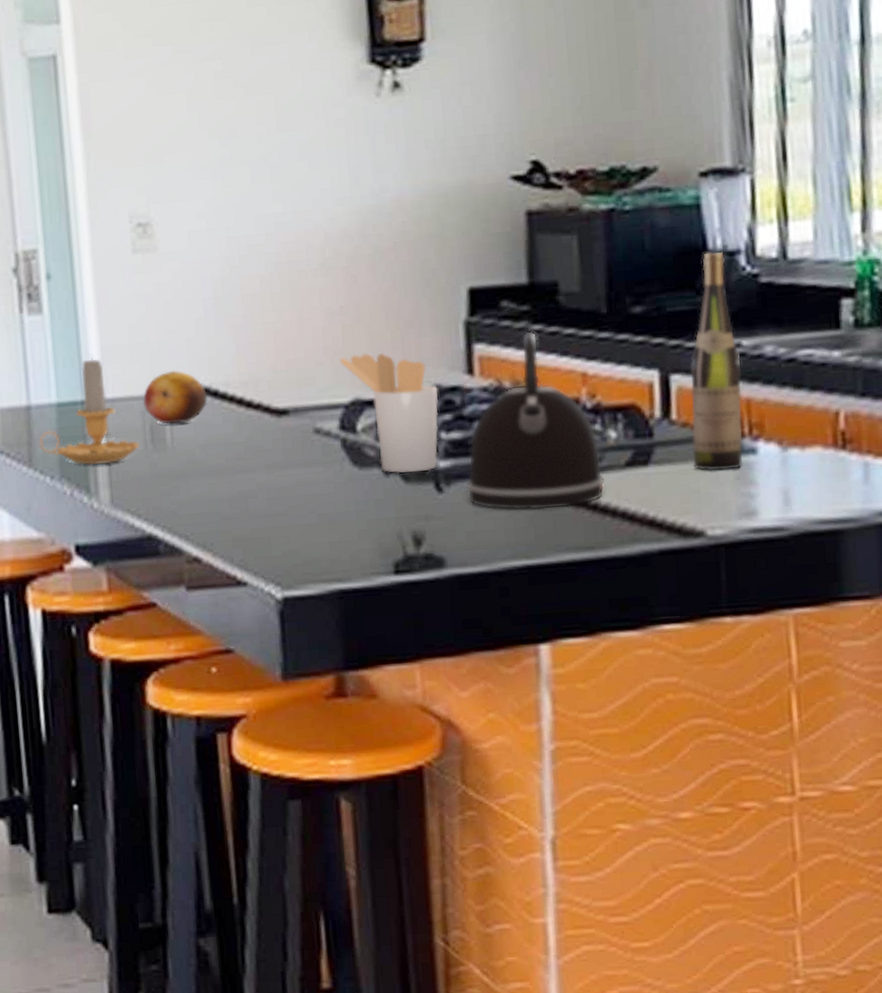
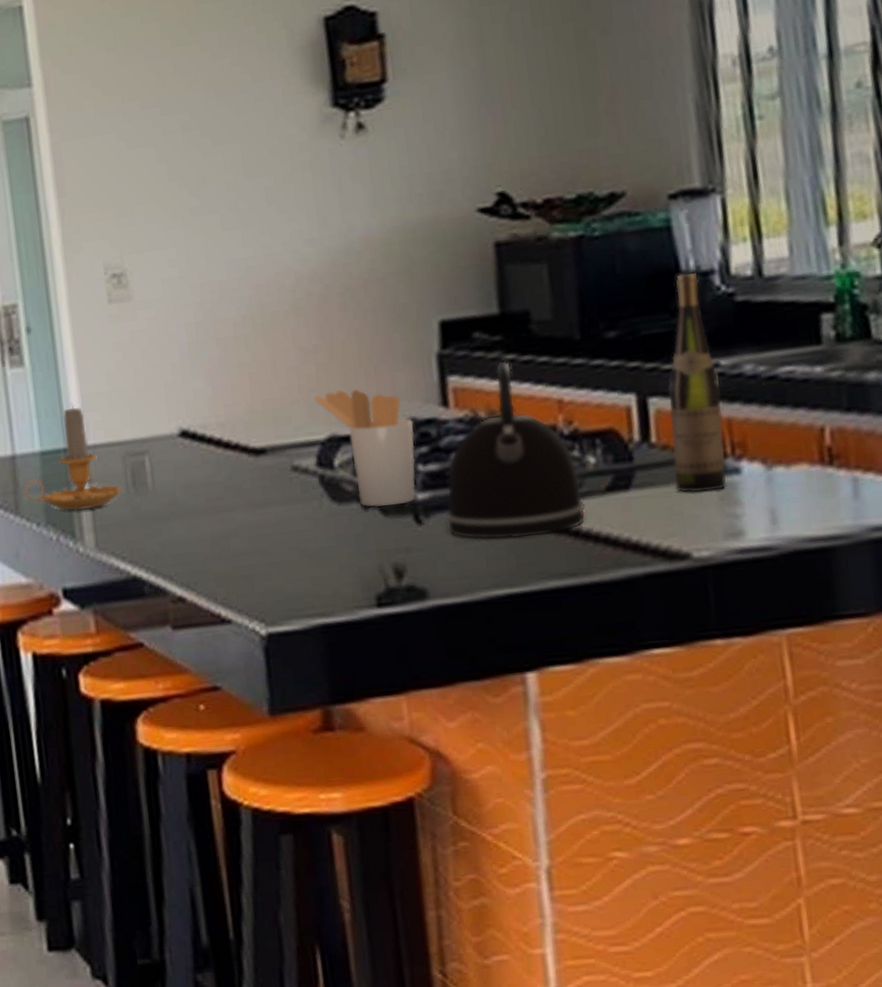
fruit: present [142,370,208,424] -> none [123,415,187,468]

